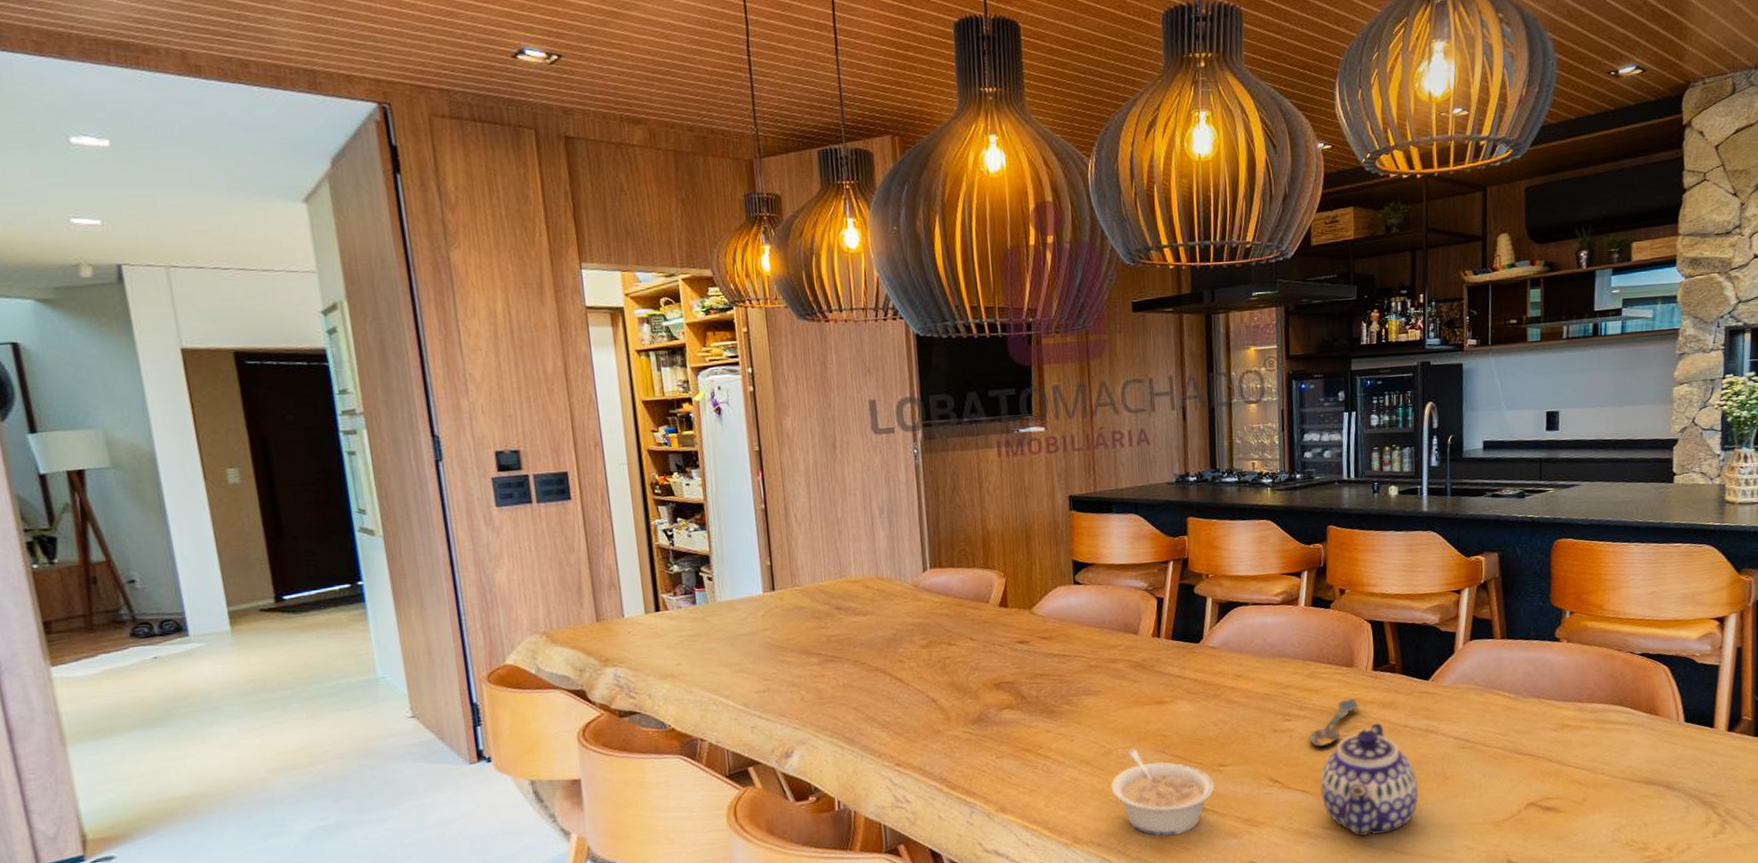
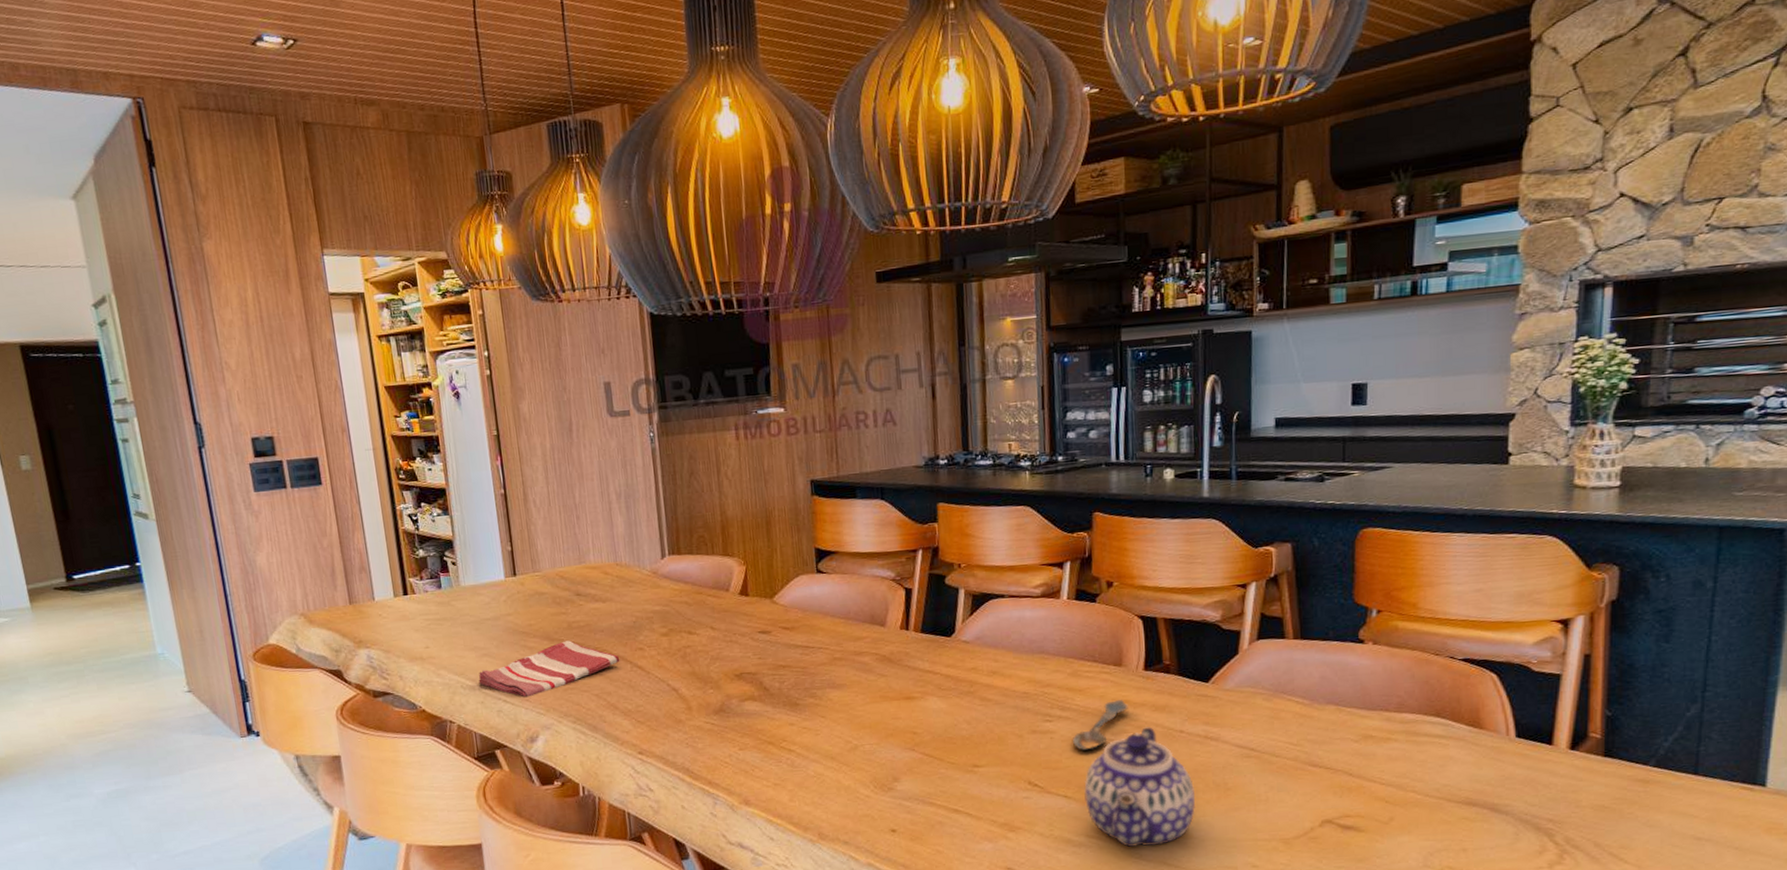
dish towel: none [732,654,879,713] -> present [478,640,620,697]
legume: present [1110,747,1215,837] -> none [857,744,969,838]

